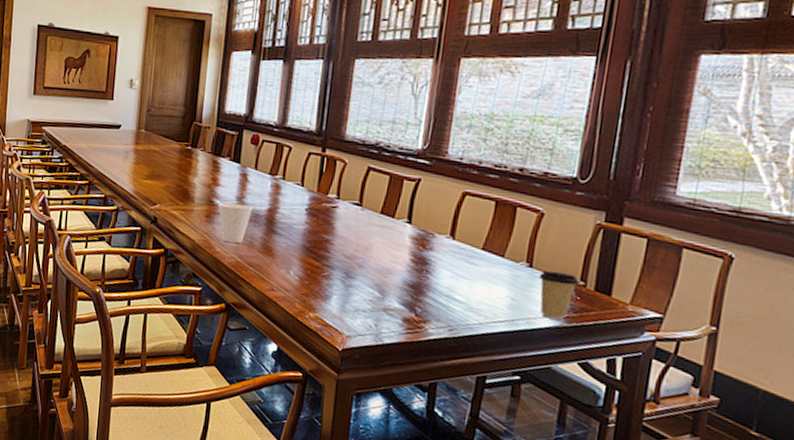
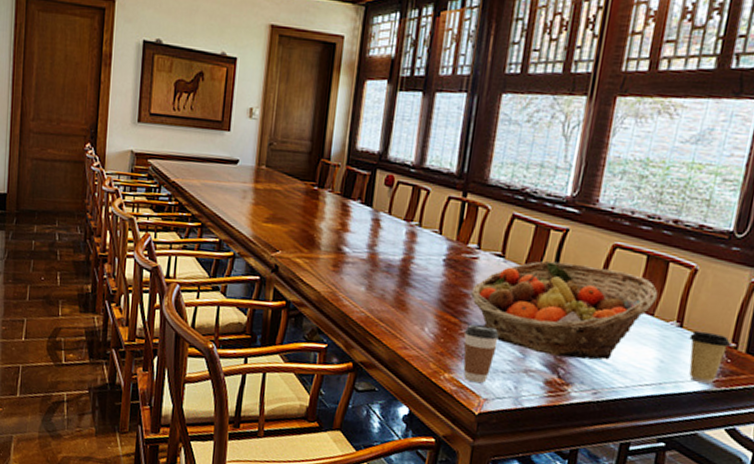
cup: present [218,203,253,244] -> none [347,250,386,297]
coffee cup: none [326,267,359,322] -> present [463,324,499,384]
fruit basket: none [332,208,508,299] -> present [471,261,658,361]

